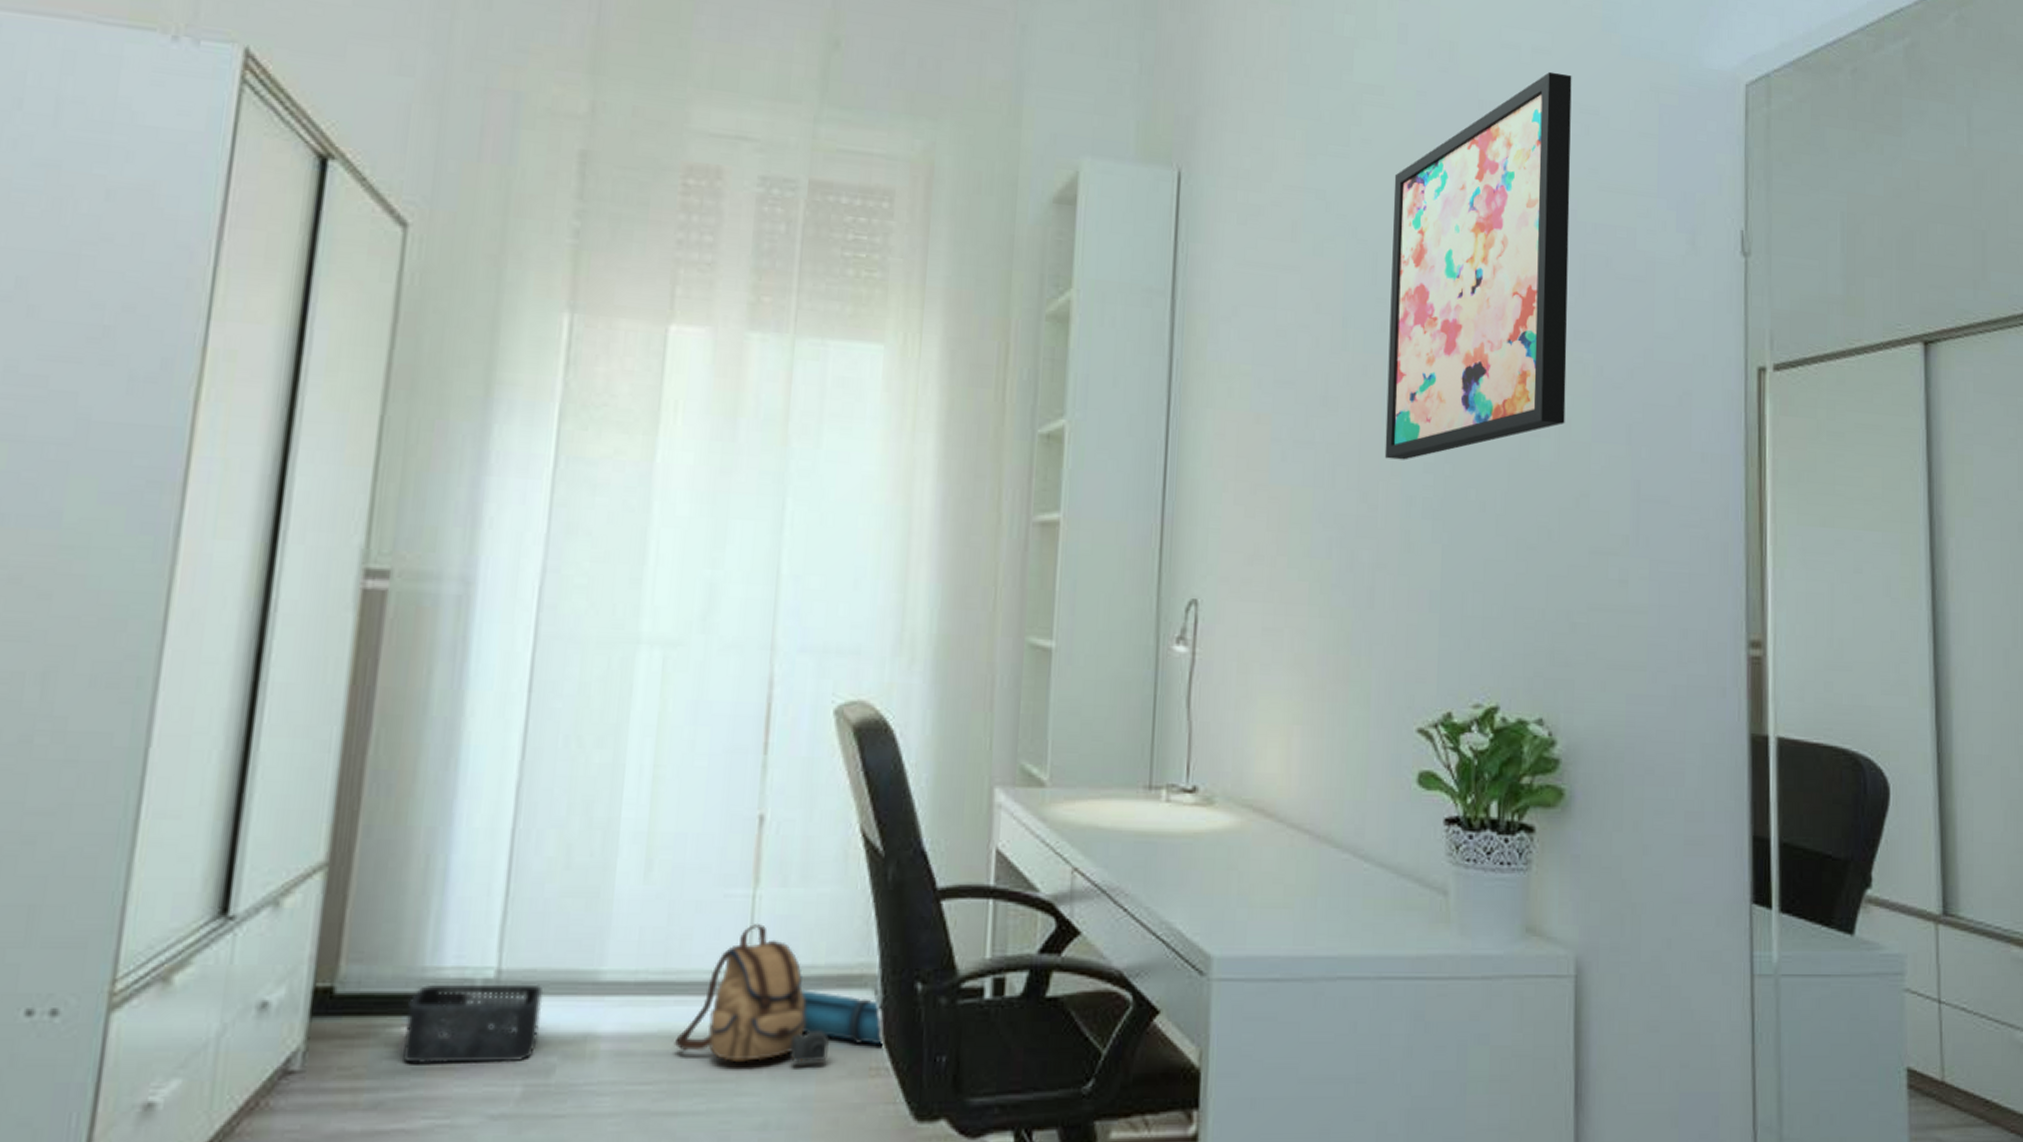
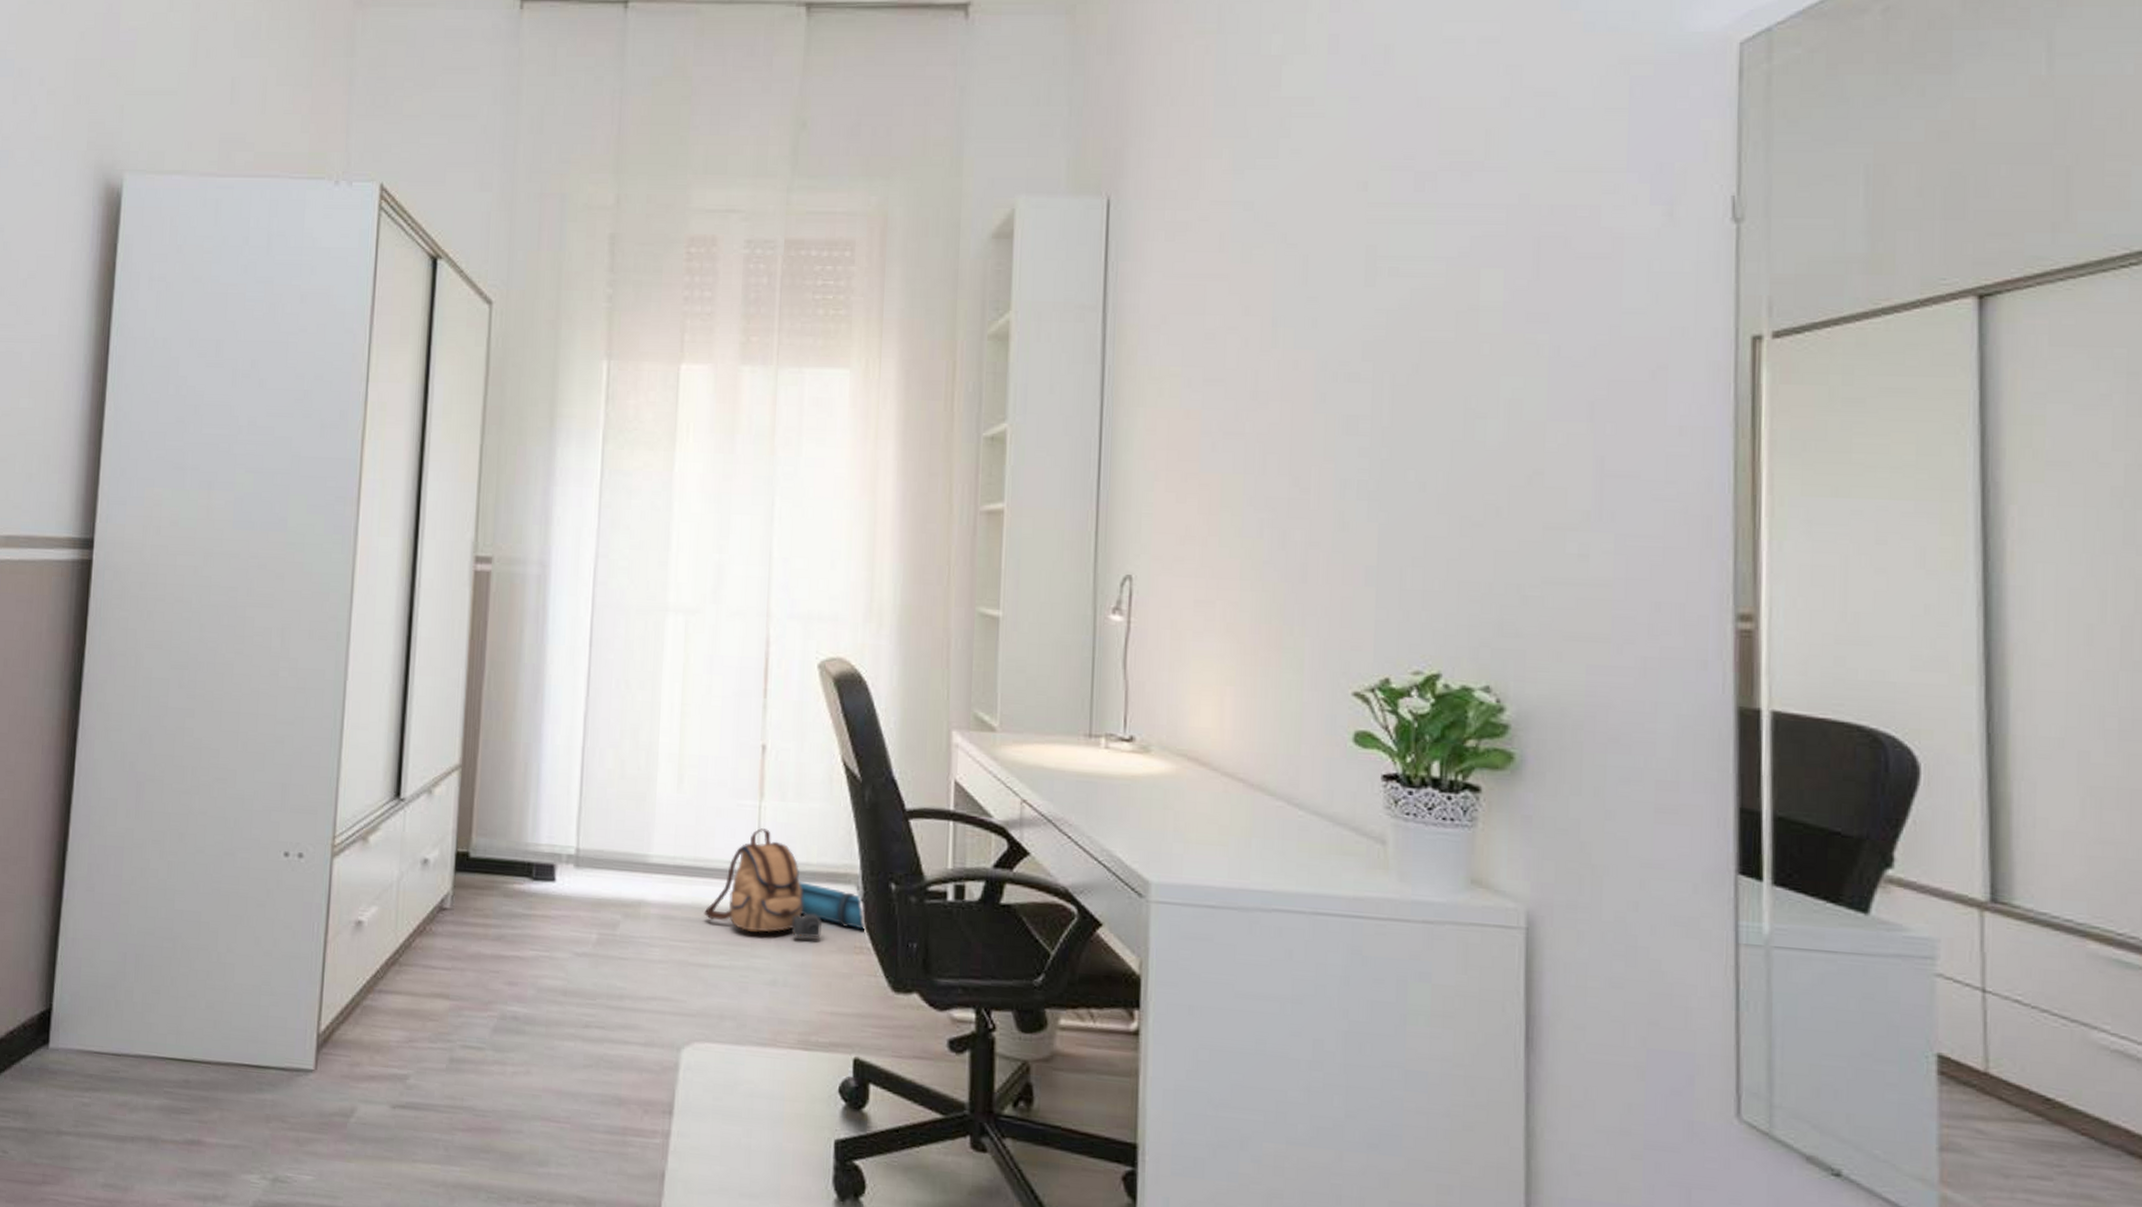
storage bin: present [403,984,544,1065] -> none [515,856,609,917]
wall art: present [1384,71,1572,460] -> none [1317,59,1525,446]

